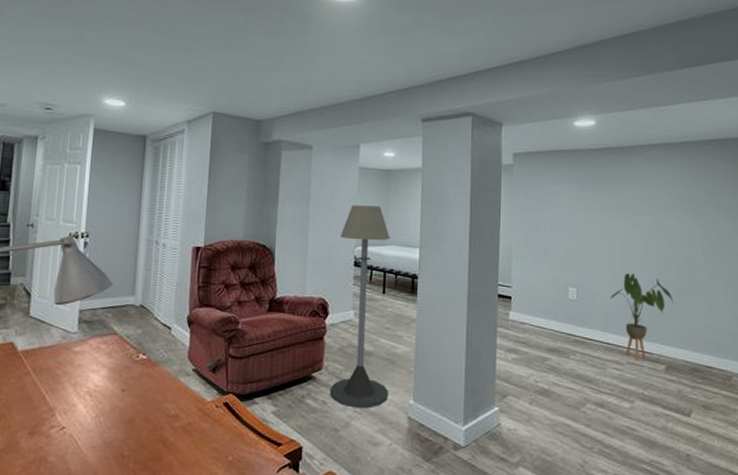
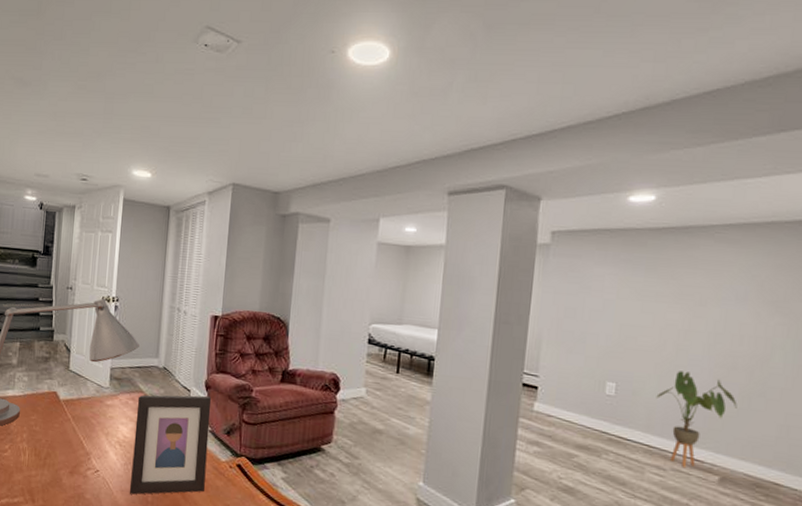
picture frame: none [101,332,194,450] -> present [129,395,211,495]
floor lamp: present [329,205,390,408] -> none [338,281,407,485]

